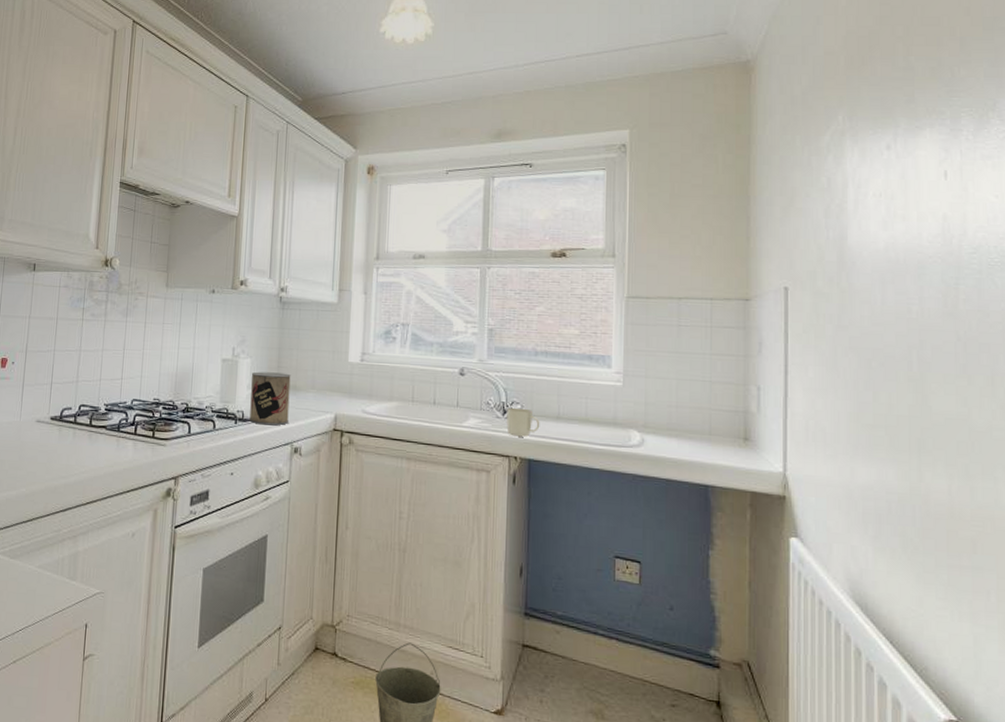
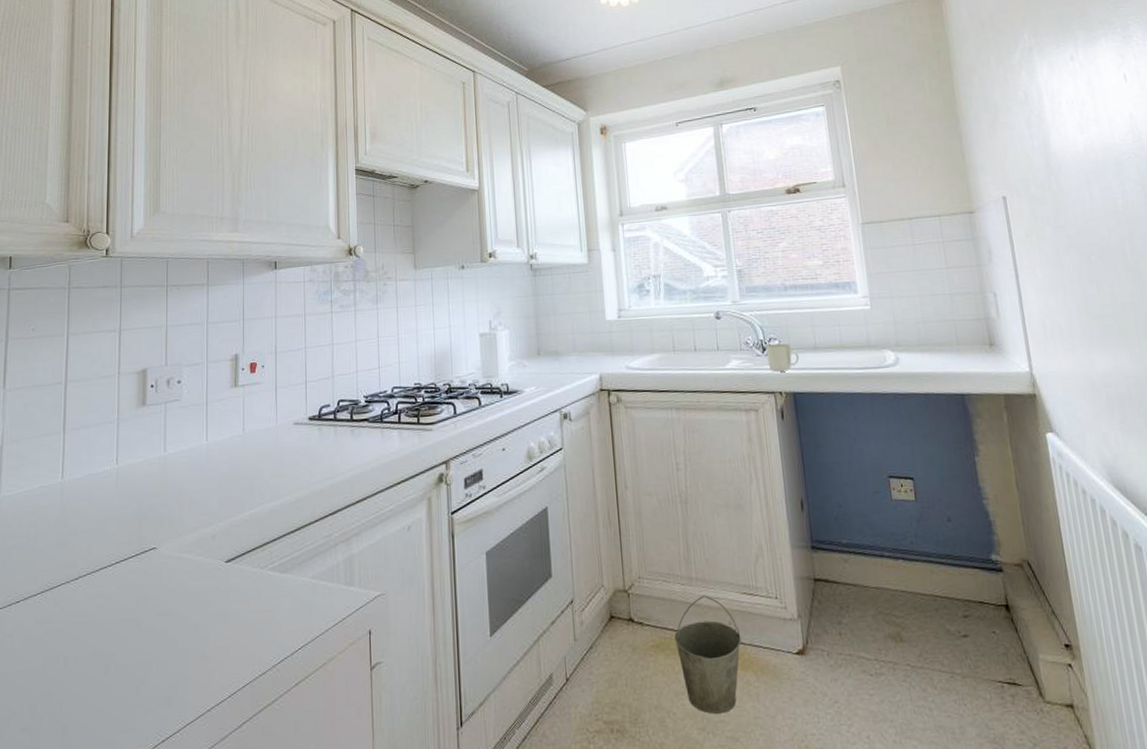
tin can: present [249,371,291,426] -> none [511,339,554,395]

